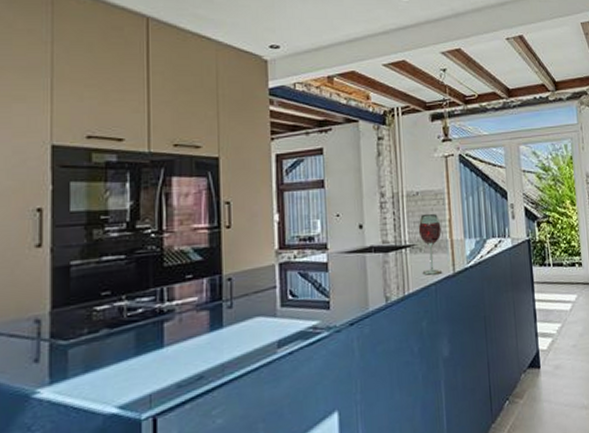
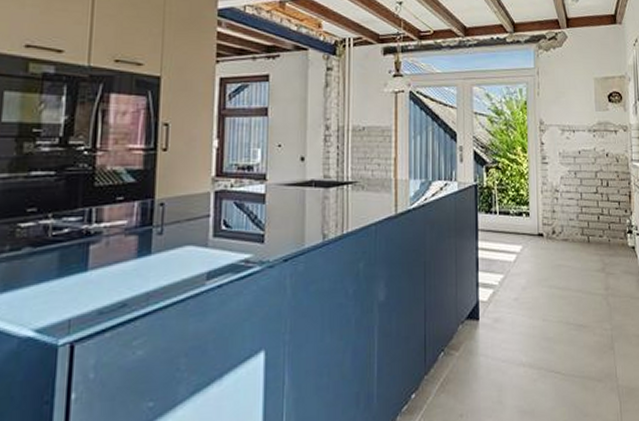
wineglass: present [418,213,442,275] -> none [362,150,386,215]

